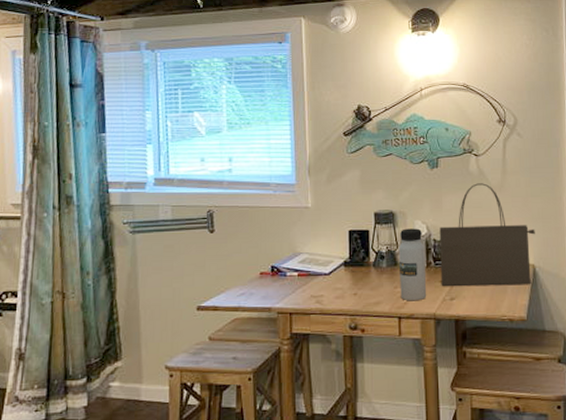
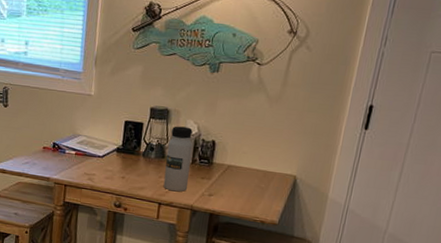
tote bag: present [439,183,535,286] -> none [202,92,304,194]

